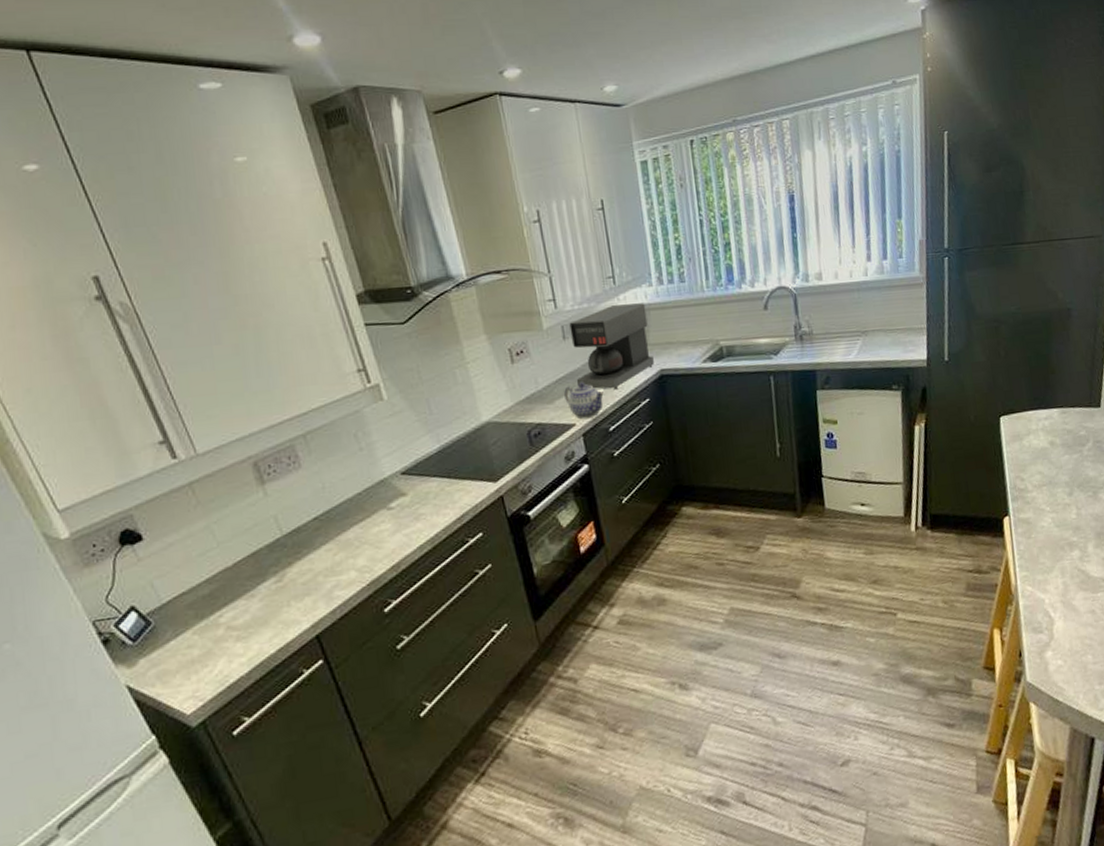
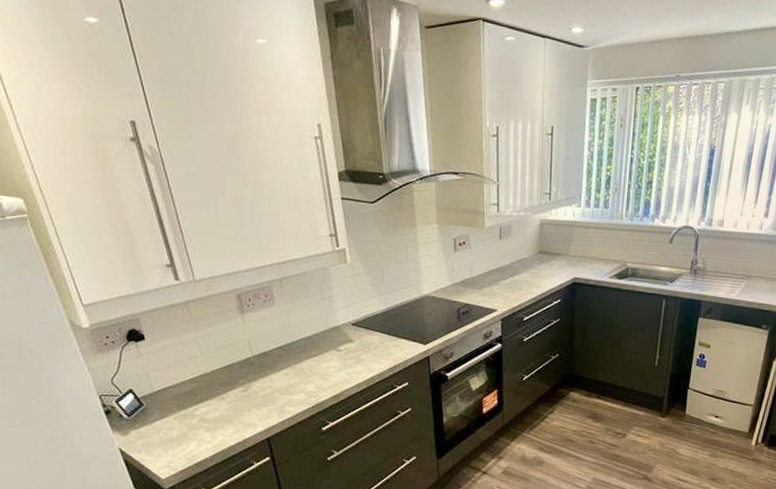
teapot: present [564,382,604,420] -> none [492,276,524,307]
coffee maker: present [569,303,654,390] -> none [504,217,572,288]

